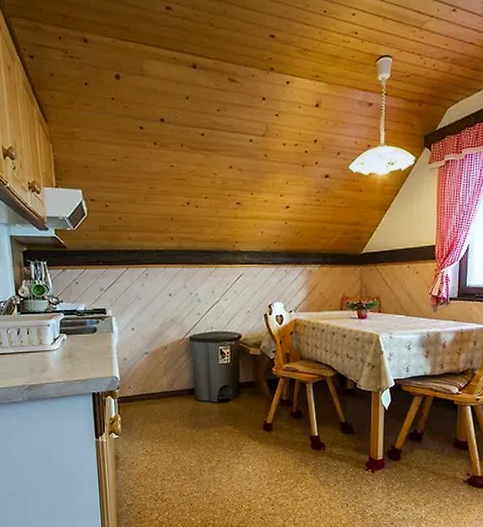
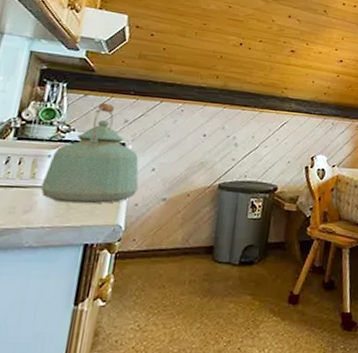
kettle: none [48,275,125,362] -> present [40,102,139,204]

